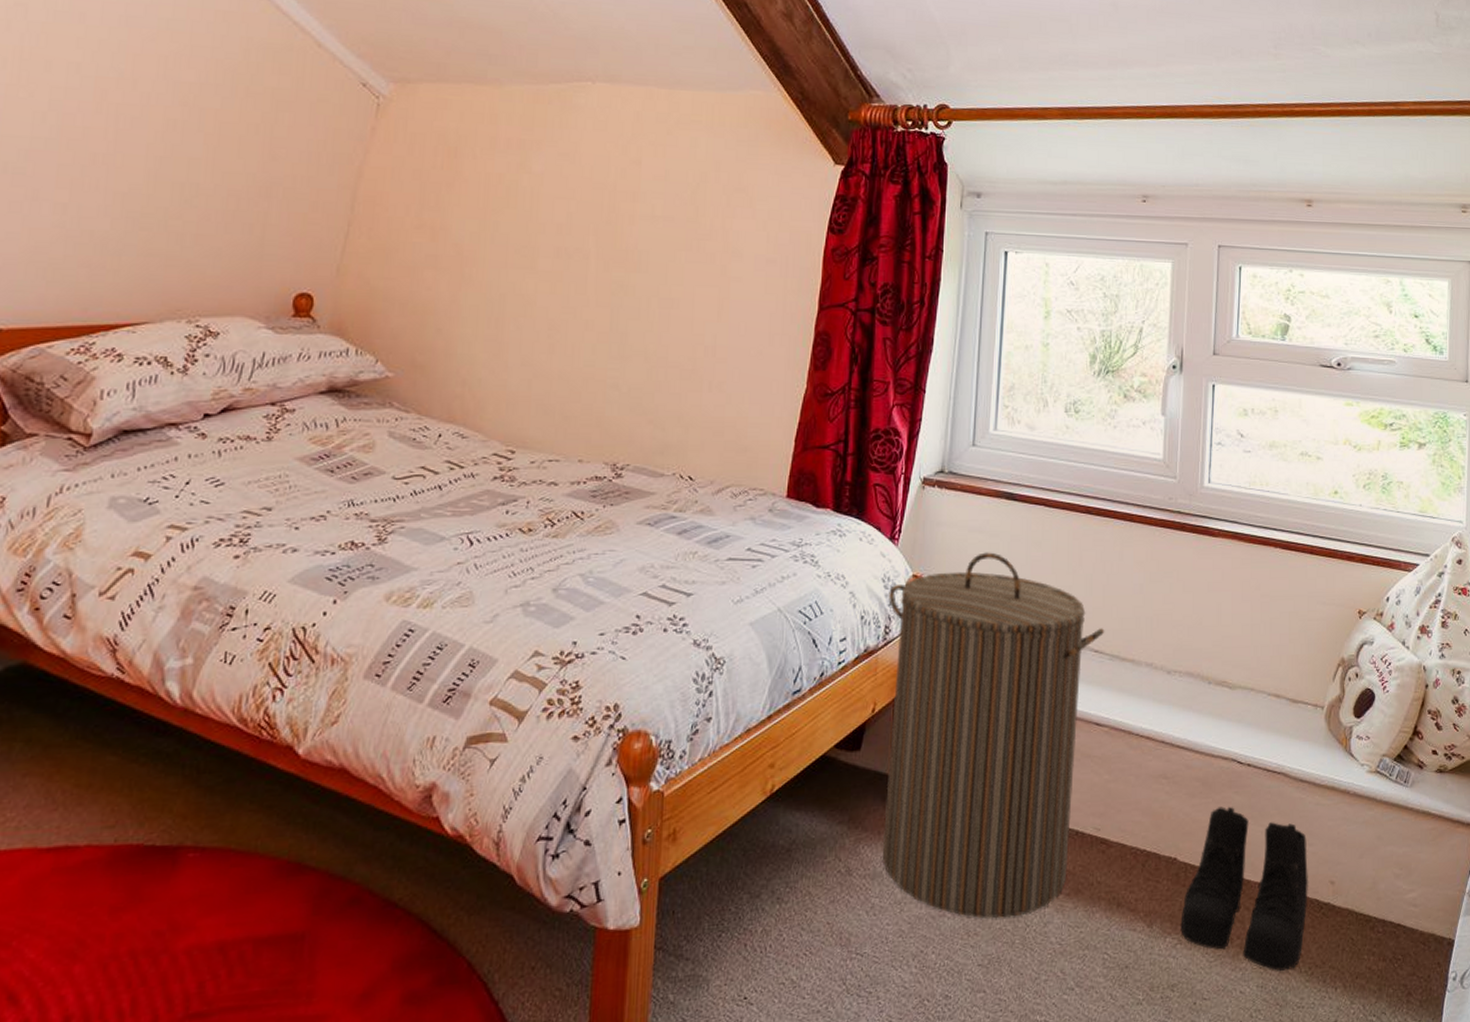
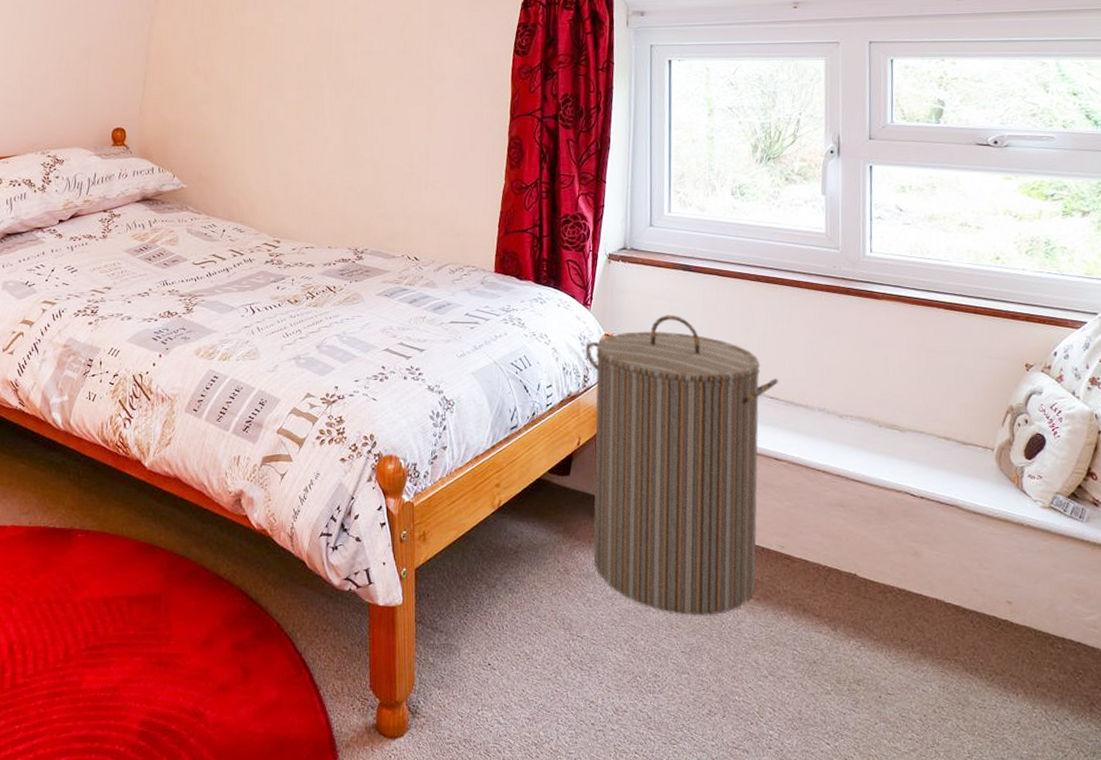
boots: present [1180,806,1309,971] -> none [863,532,986,675]

